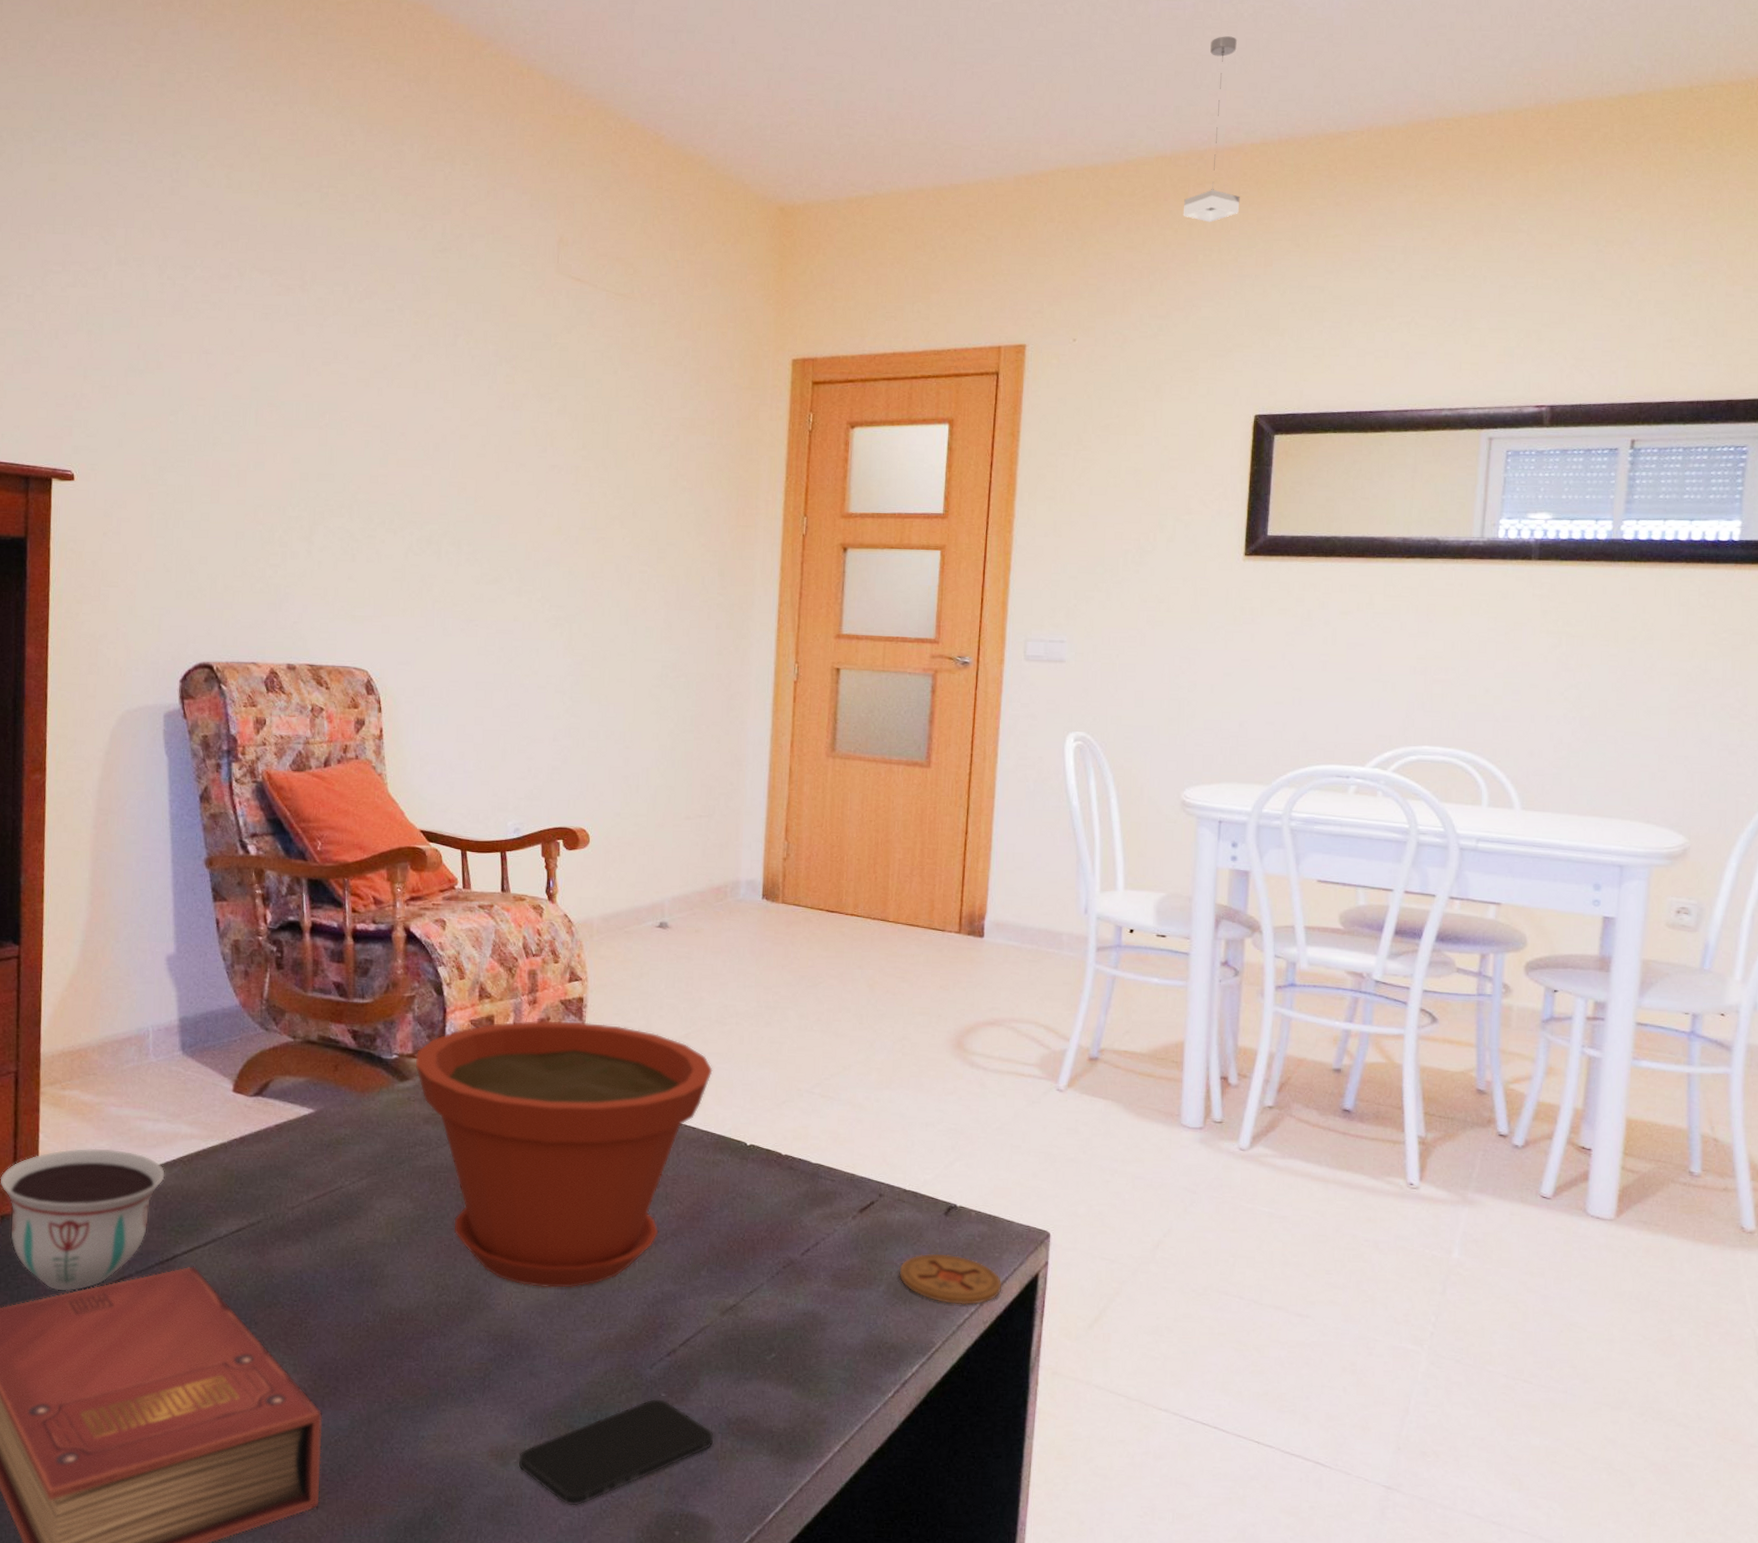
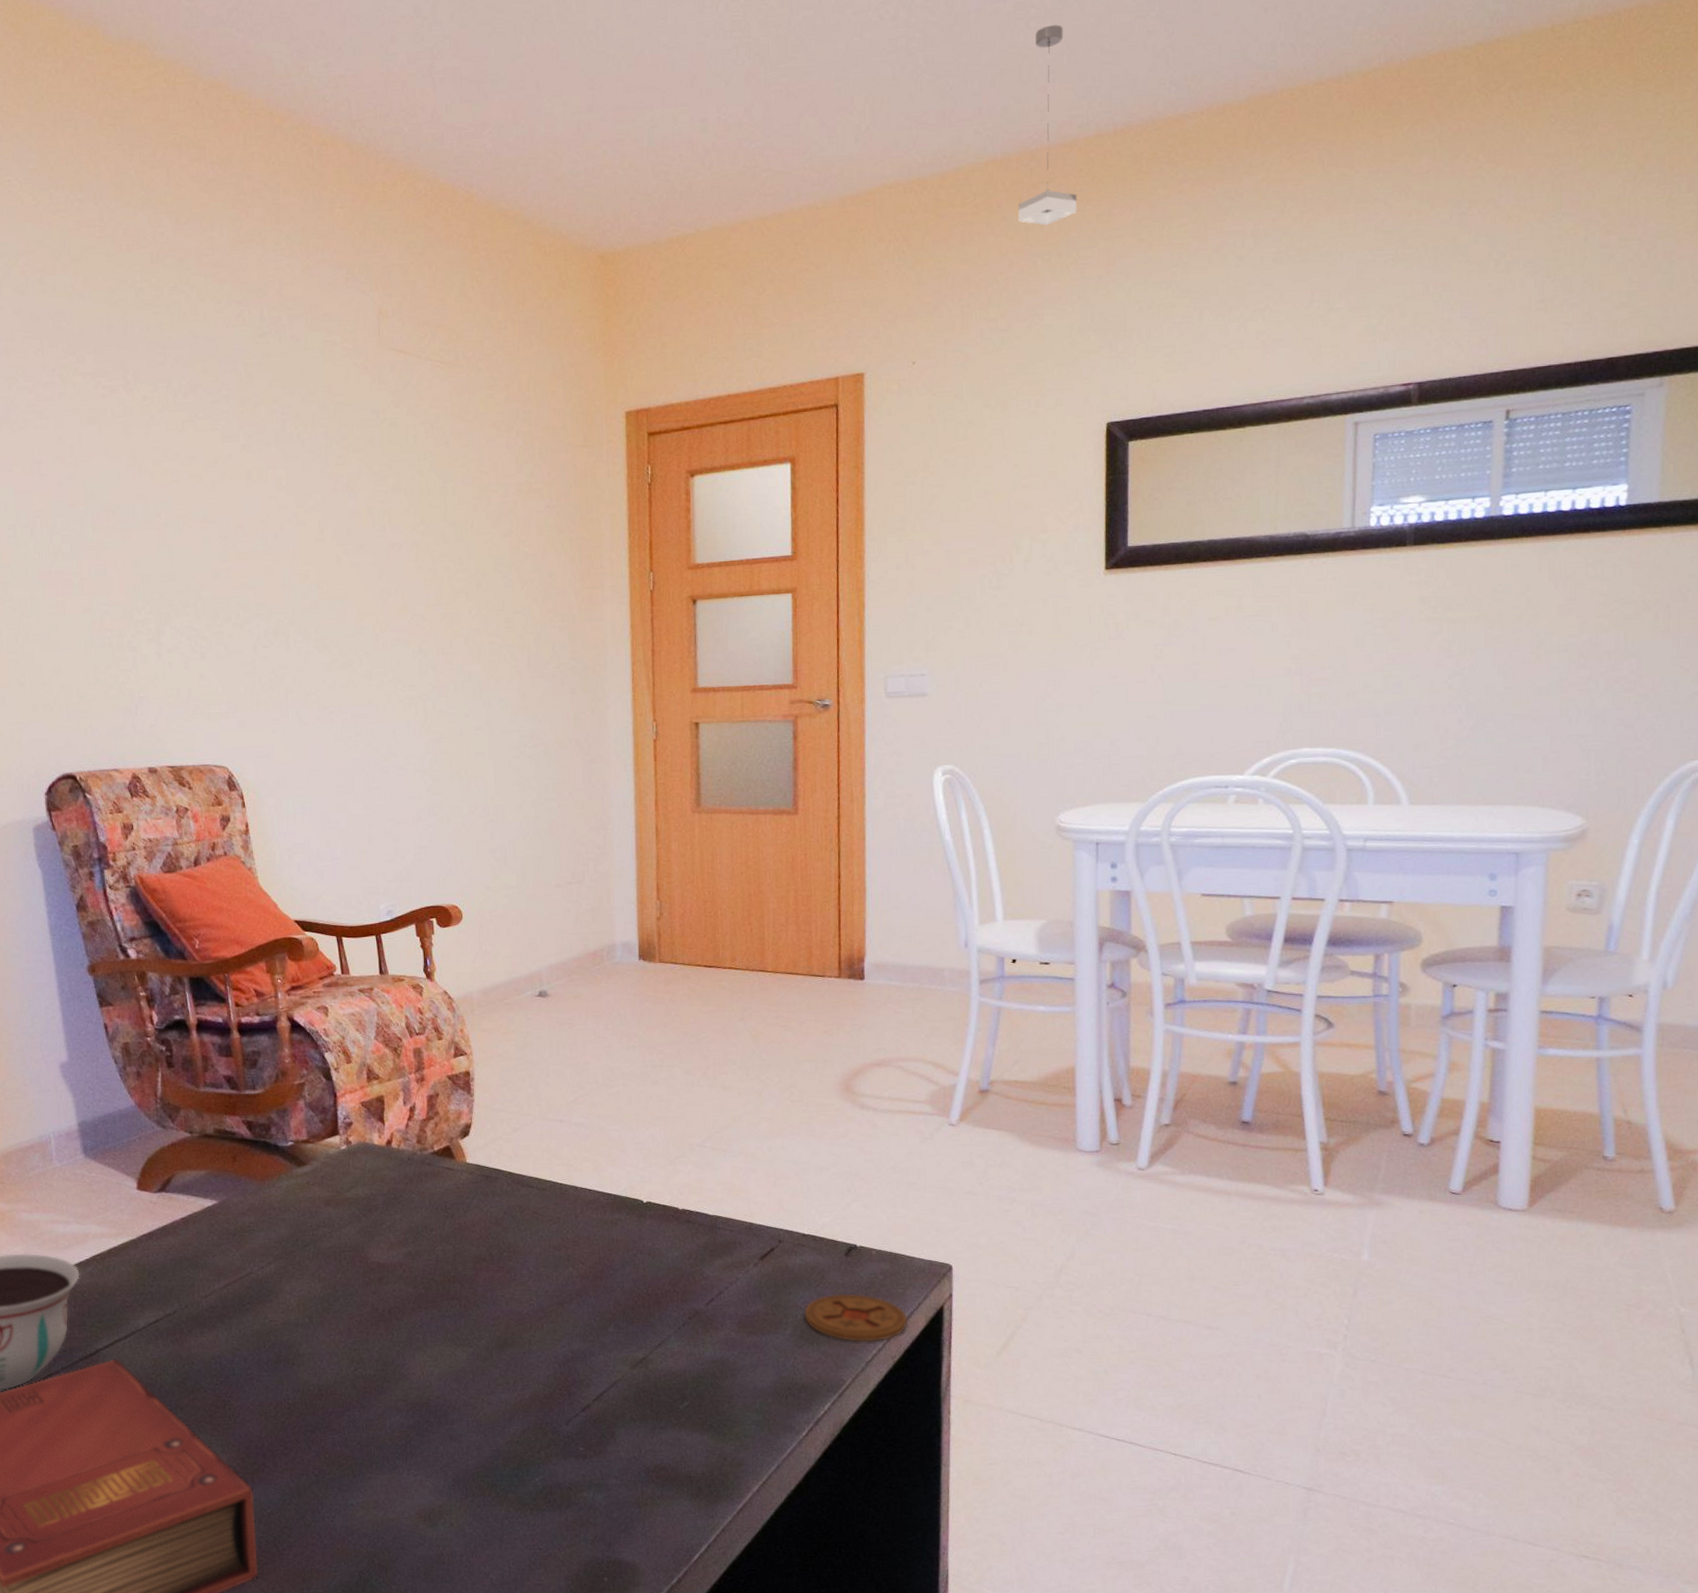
plant pot: present [415,1020,713,1288] -> none [311,1095,604,1355]
smartphone: present [518,1399,714,1506] -> none [446,1453,634,1560]

